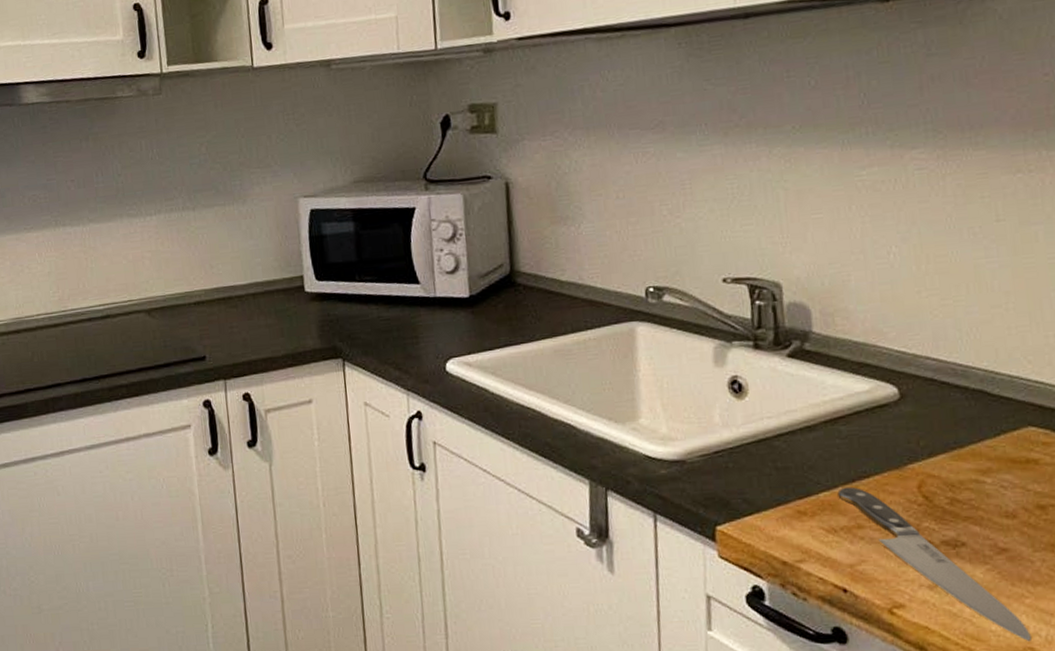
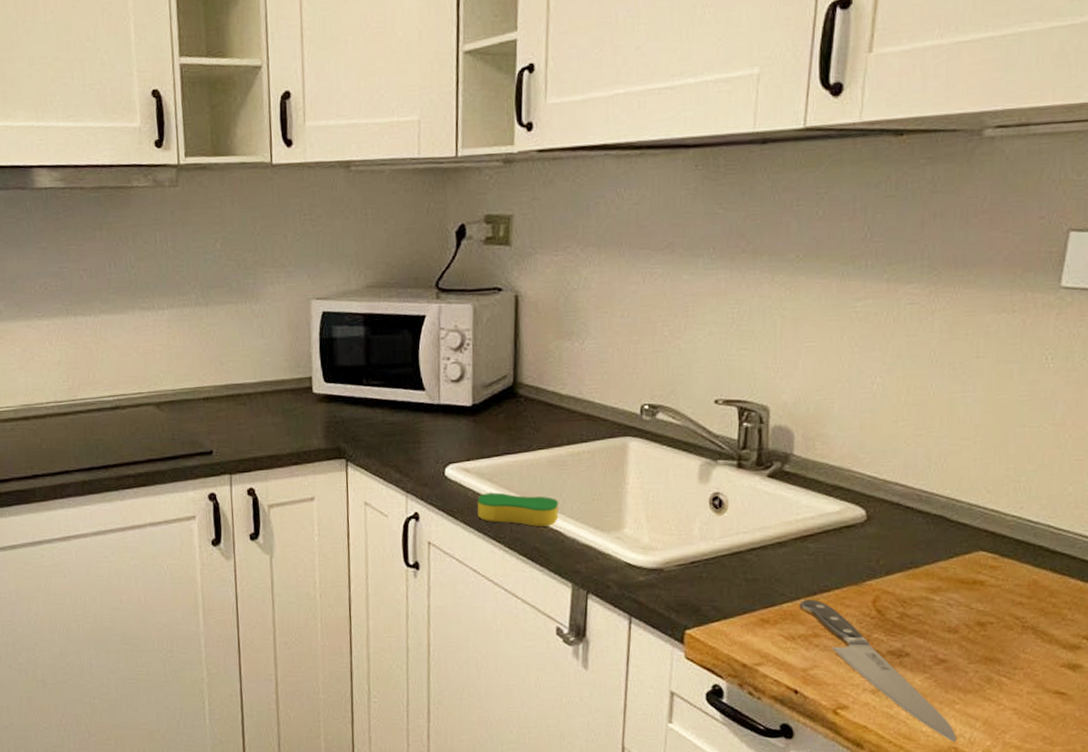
sponge: none [482,386,569,421] -> present [477,492,559,527]

